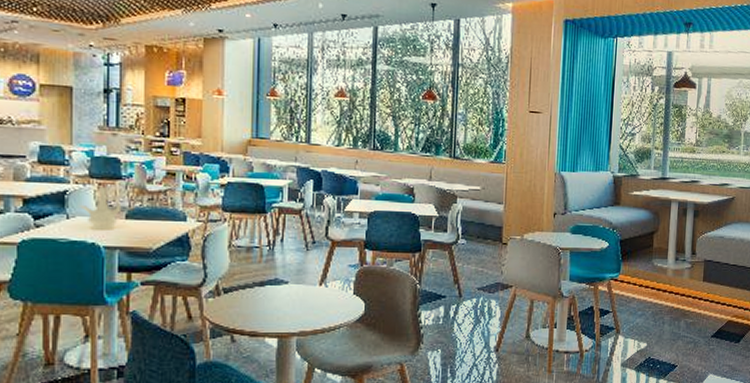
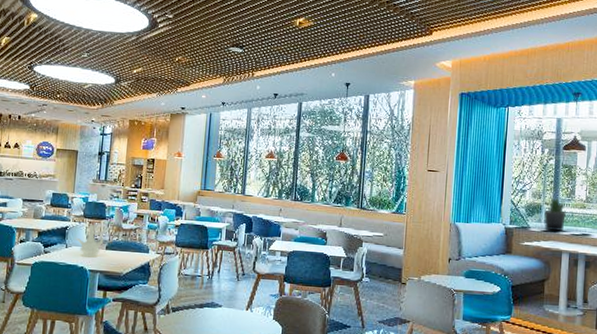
planter: none [653,139,677,179] -> present [544,195,567,232]

